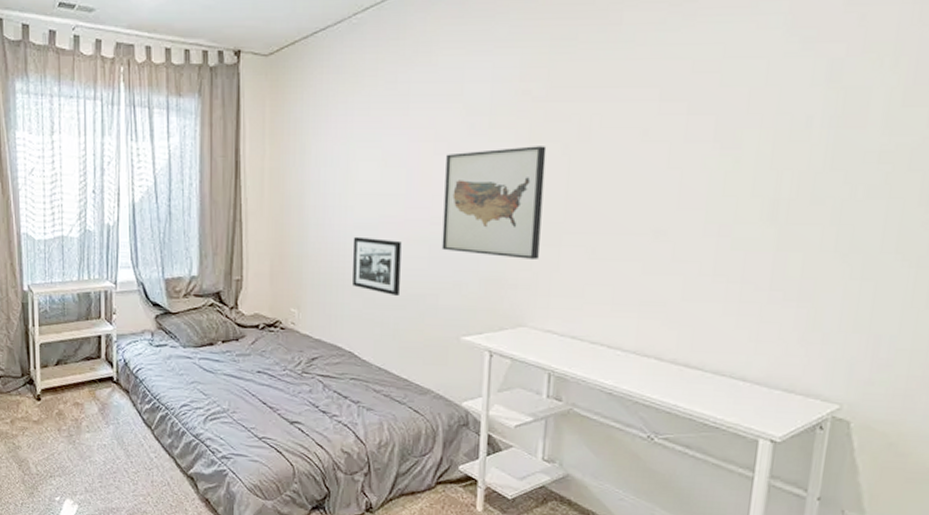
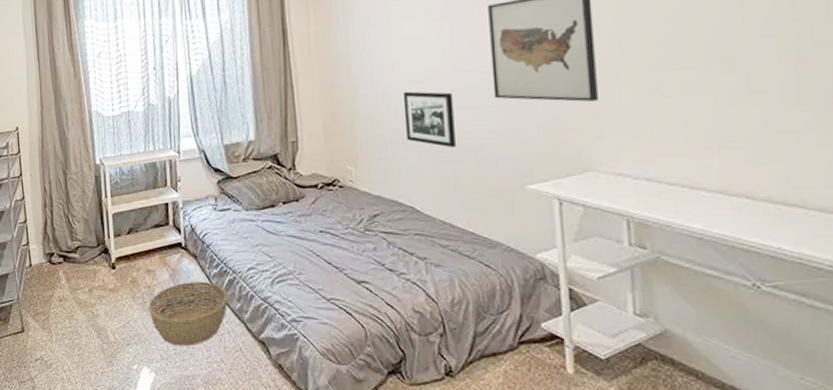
basket: none [74,416,159,480] -> present [148,281,228,346]

